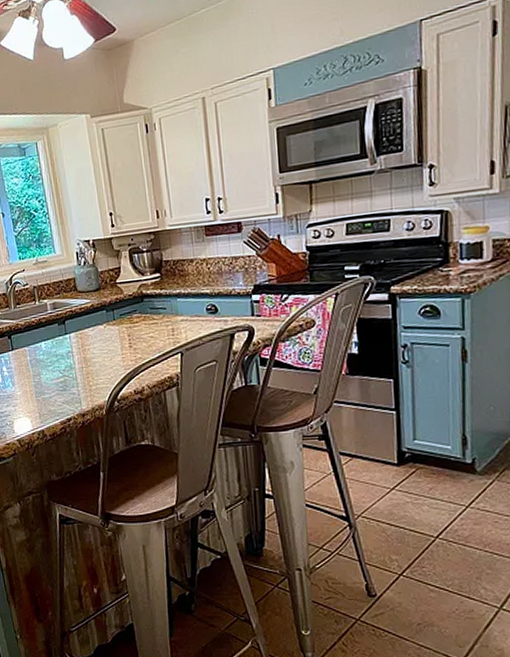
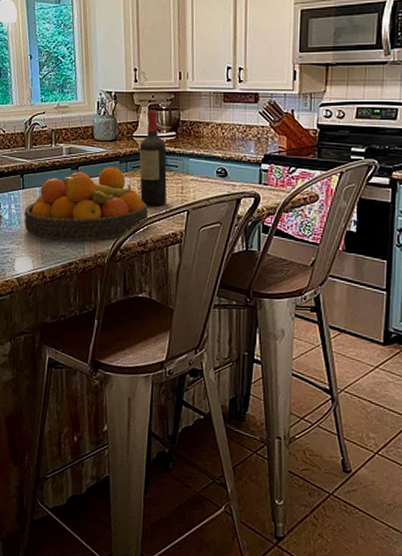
fruit bowl: none [16,316,141,398] -> present [24,166,148,241]
wine bottle: none [124,253,158,353] -> present [139,110,167,207]

